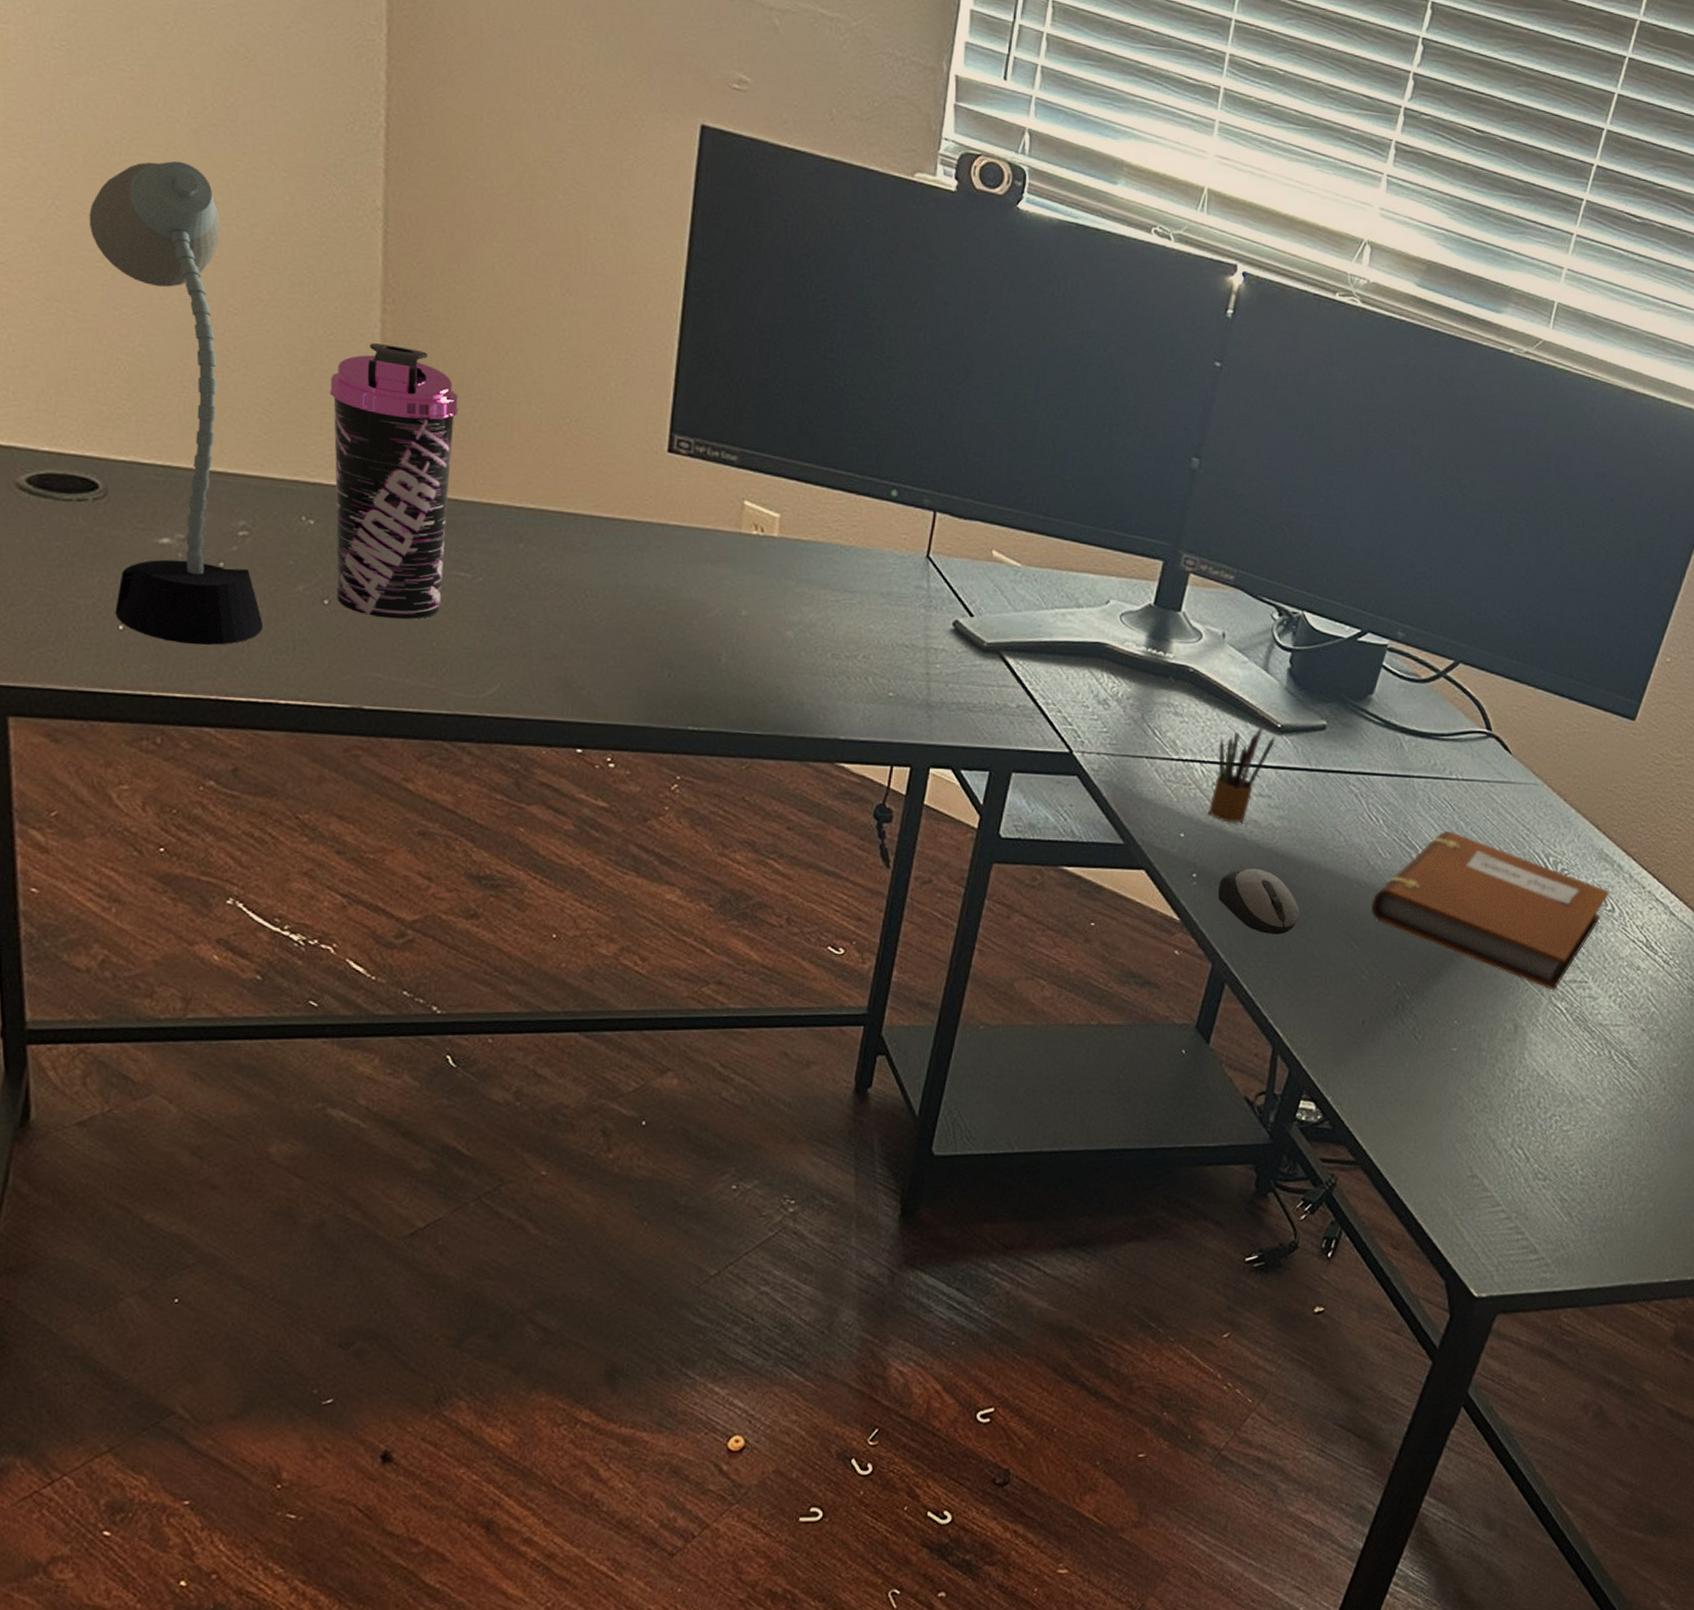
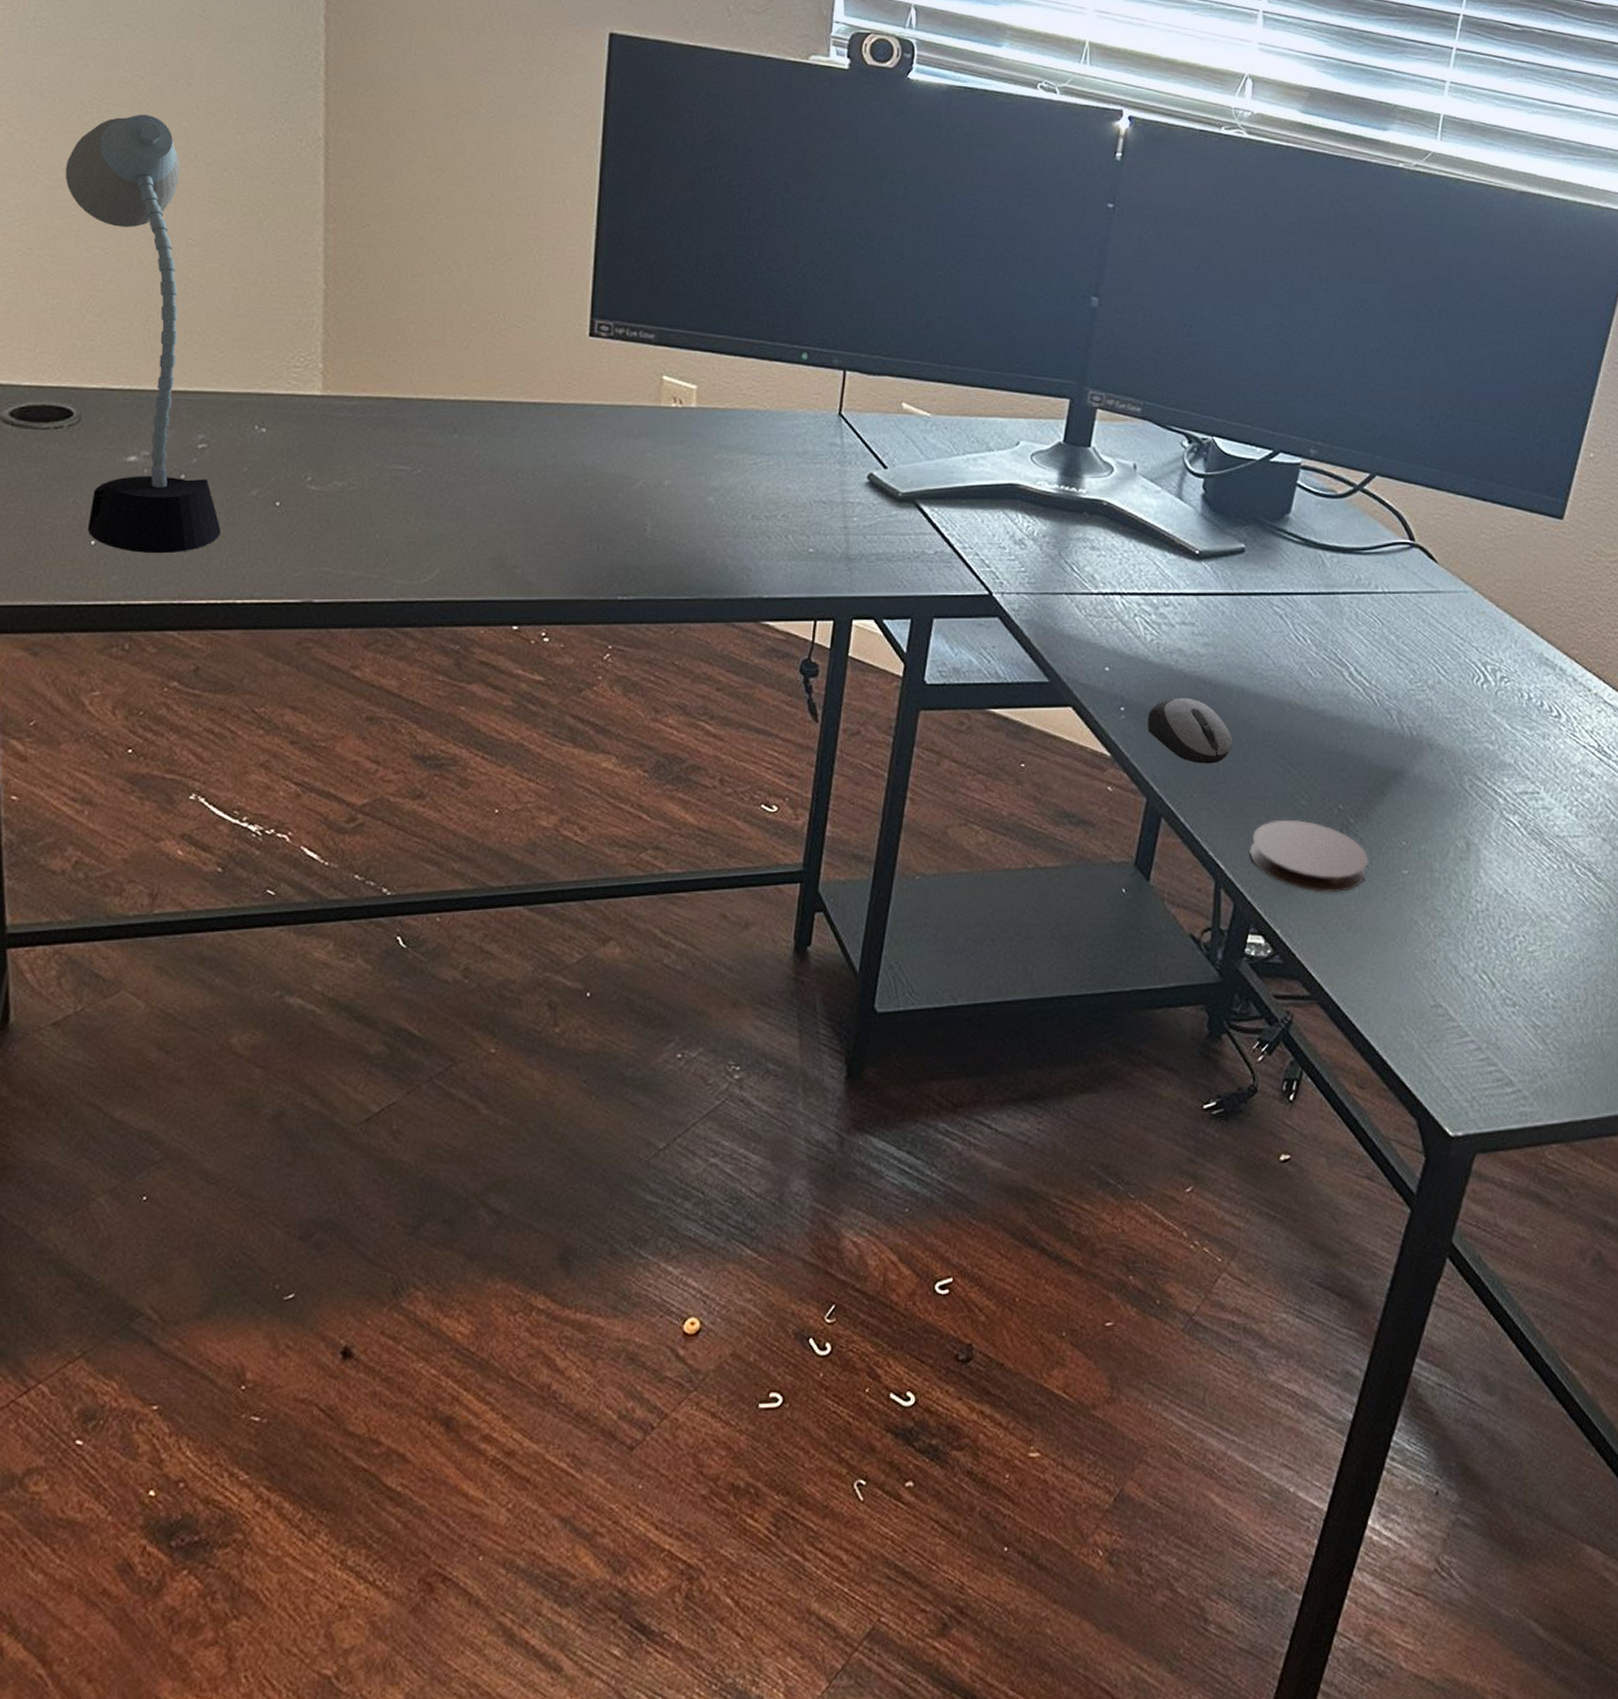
water bottle: present [329,343,459,620] -> none [278,260,395,515]
pencil box: present [1208,727,1276,823] -> none [1132,554,1195,653]
coaster: none [1308,992,1421,1066] -> present [1250,819,1369,893]
notebook: present [1370,831,1610,991] -> none [1305,646,1555,804]

